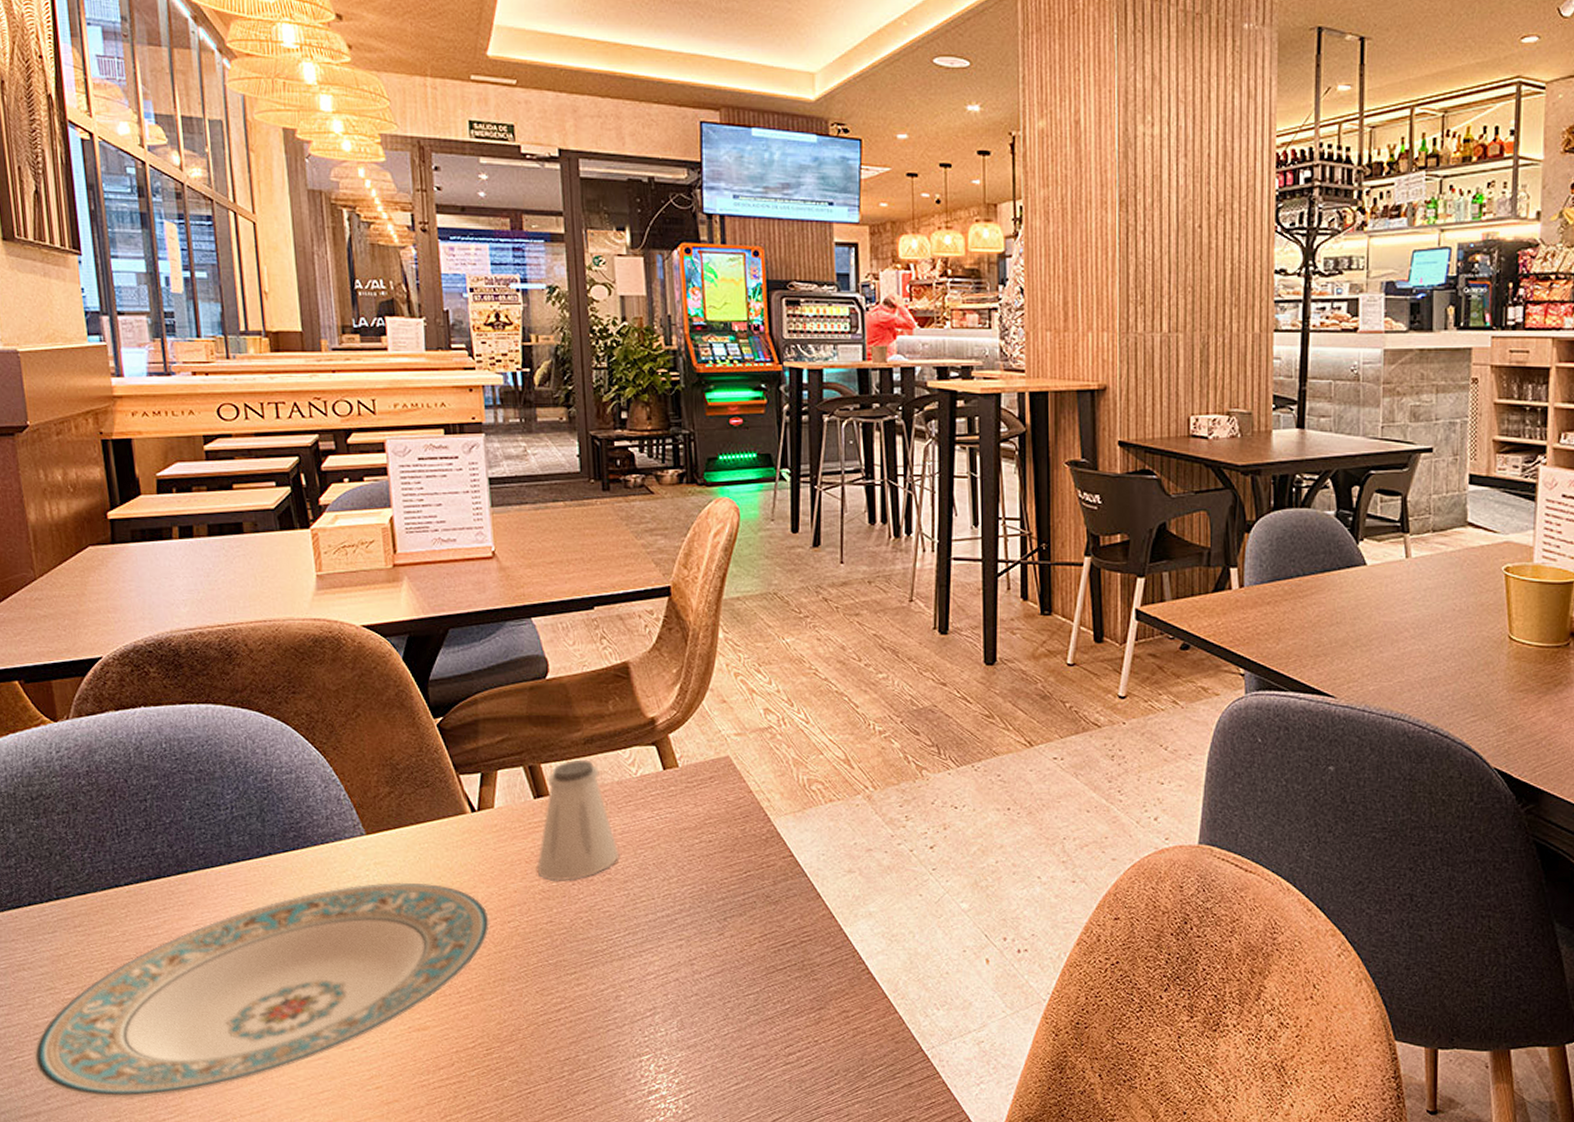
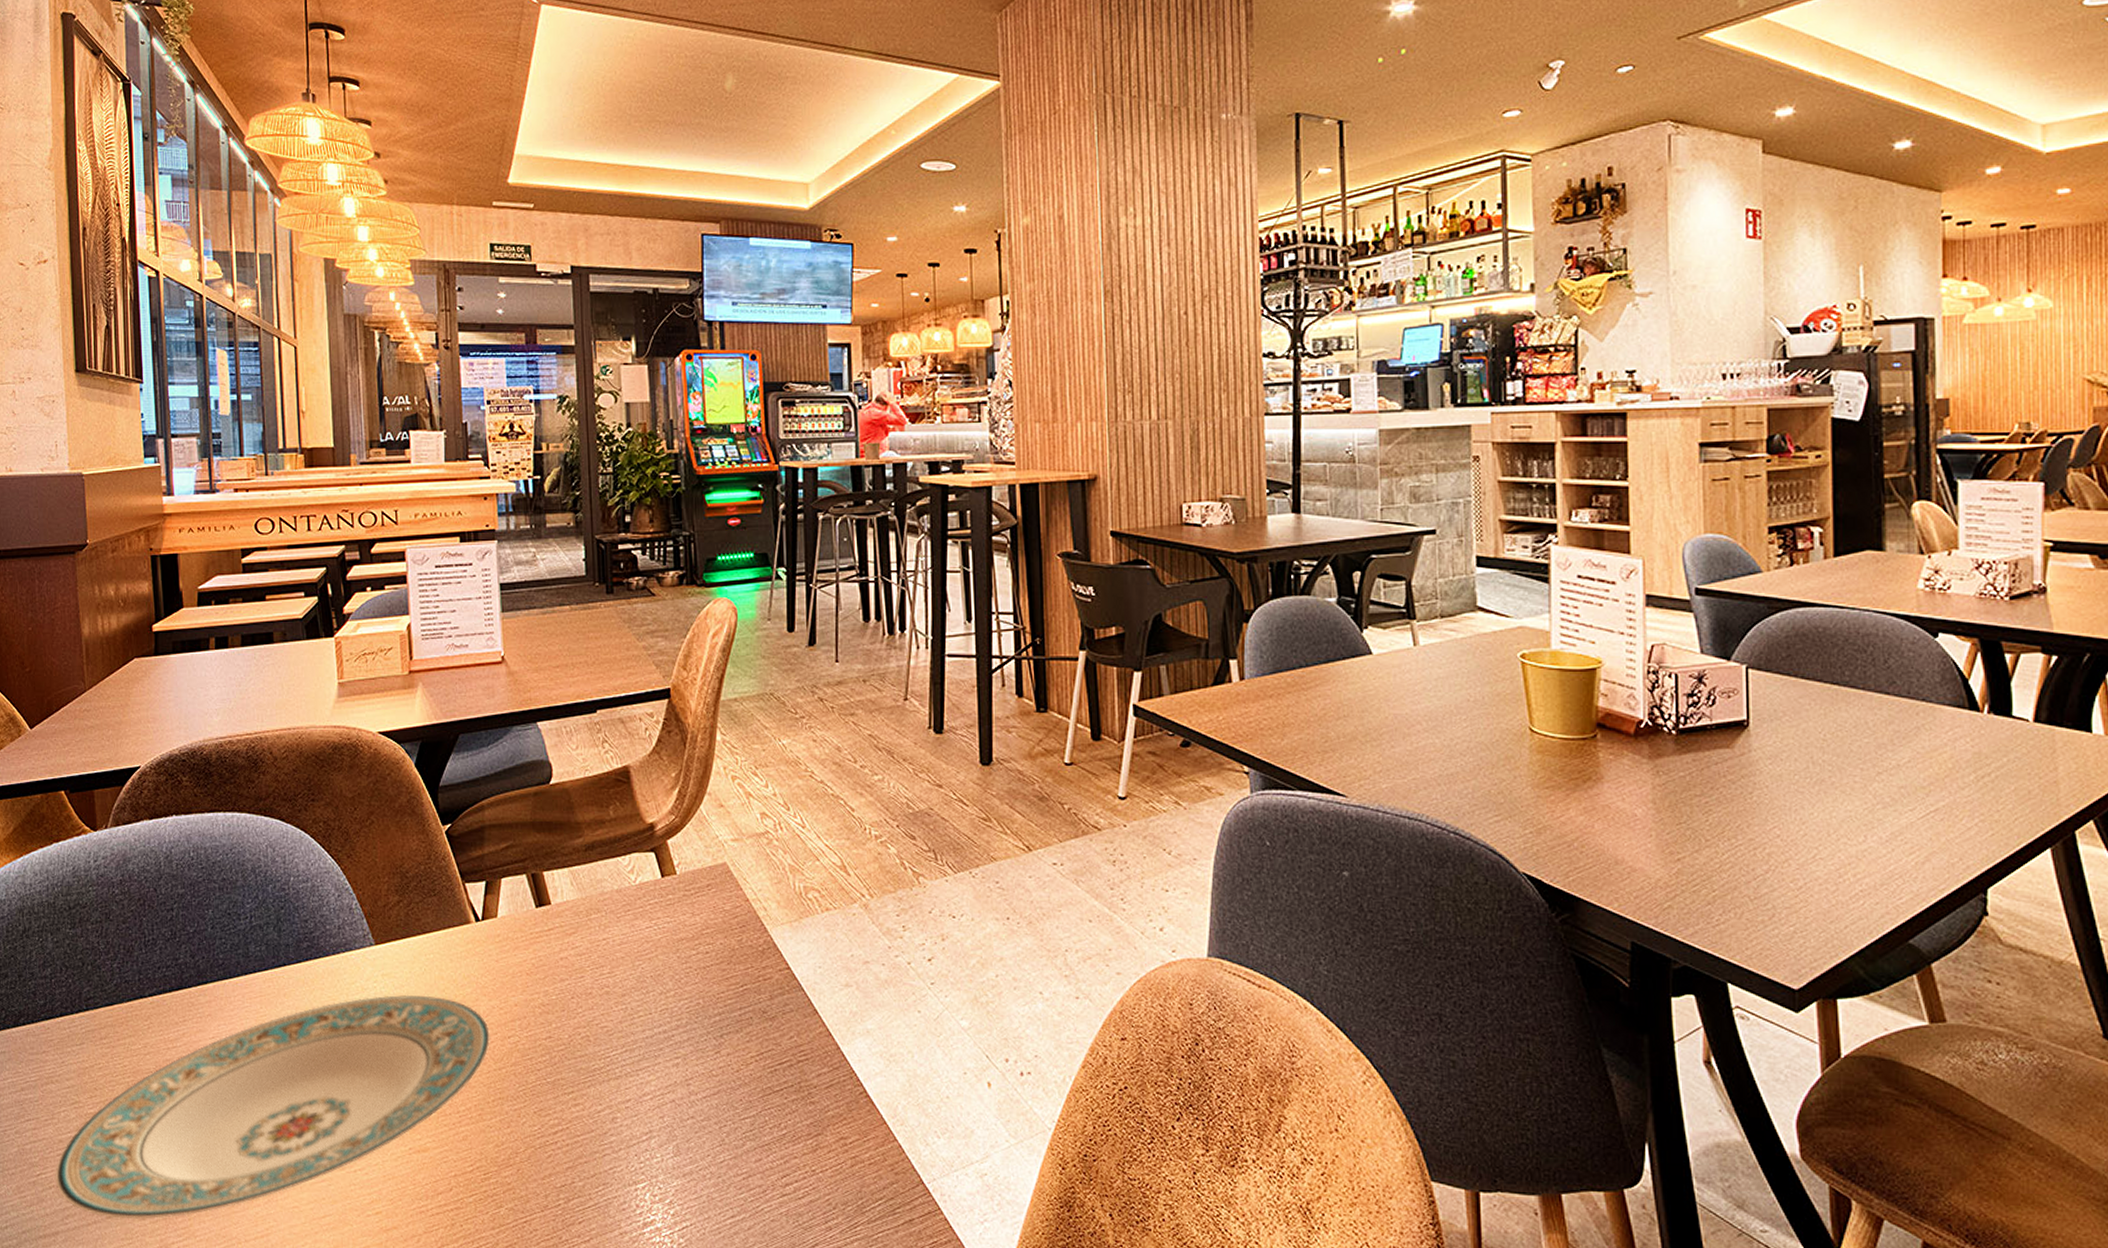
saltshaker: present [537,759,620,881] -> none [537,866,618,994]

